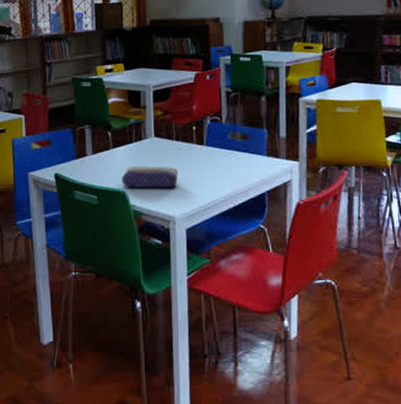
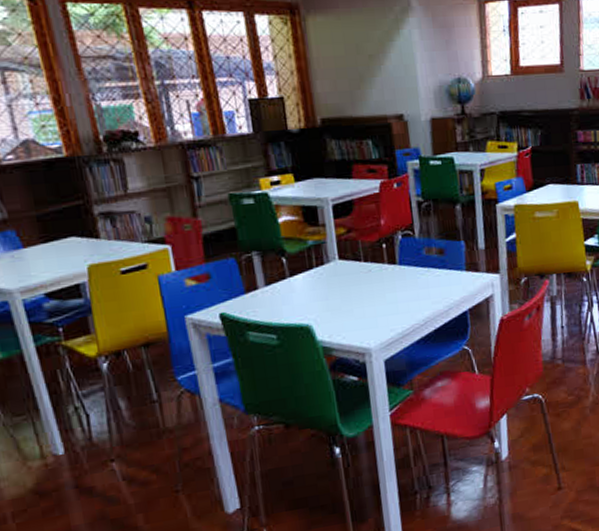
pencil case: present [121,166,178,188] -> none [303,292,371,321]

